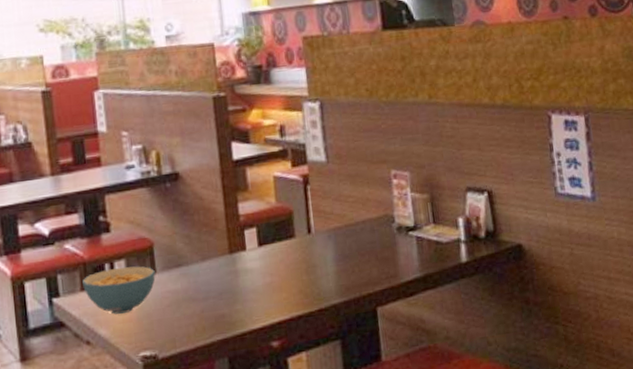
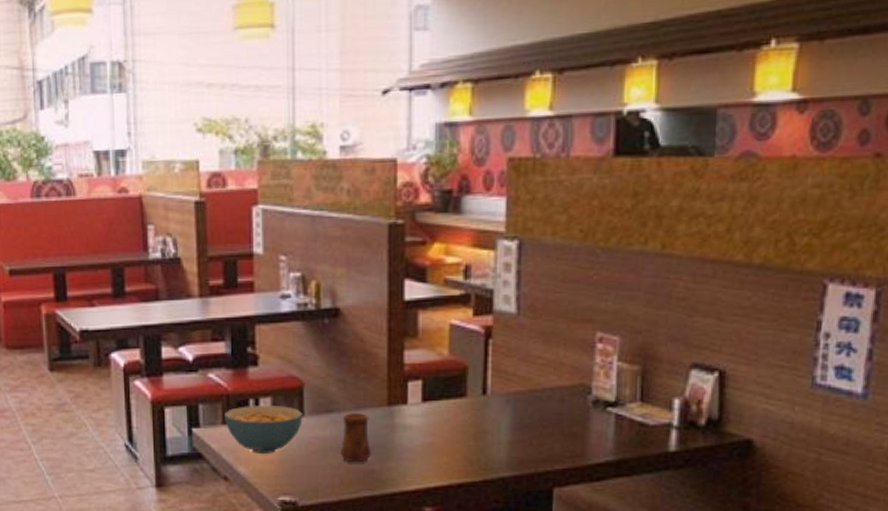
cup: none [190,262,220,310] -> present [339,412,372,463]

